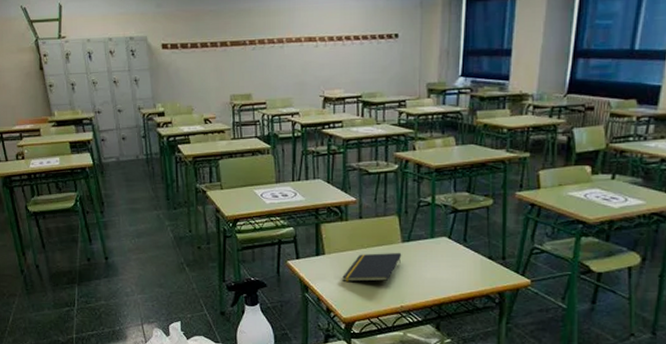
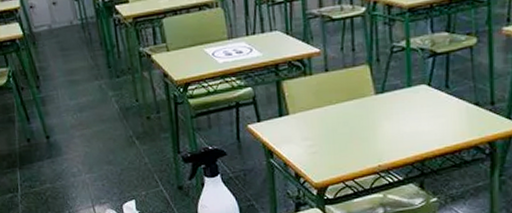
notepad: present [342,252,402,282] -> none [310,105,376,143]

